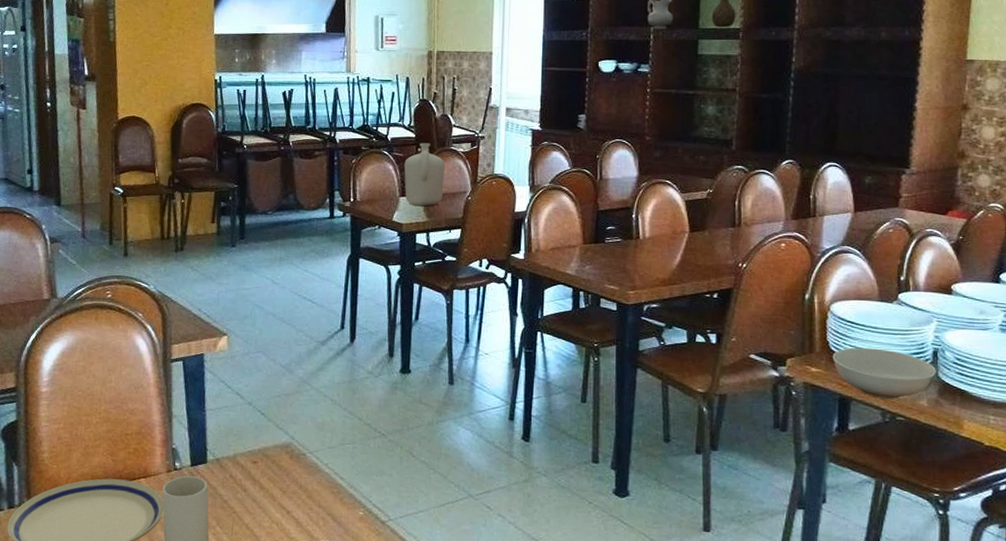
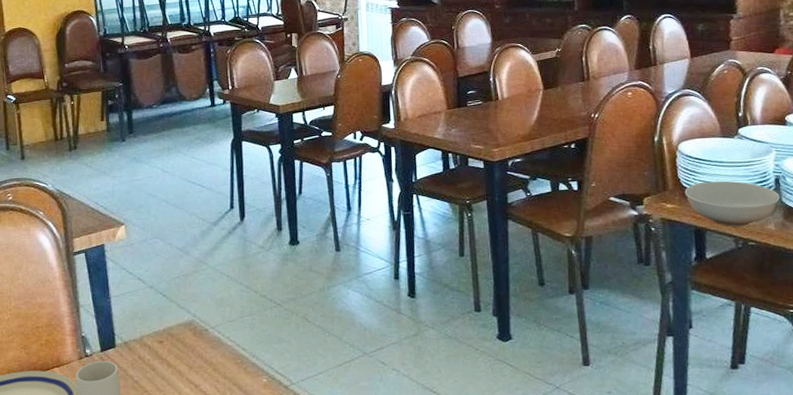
water jug: present [404,143,445,207] -> none [276,28,315,88]

